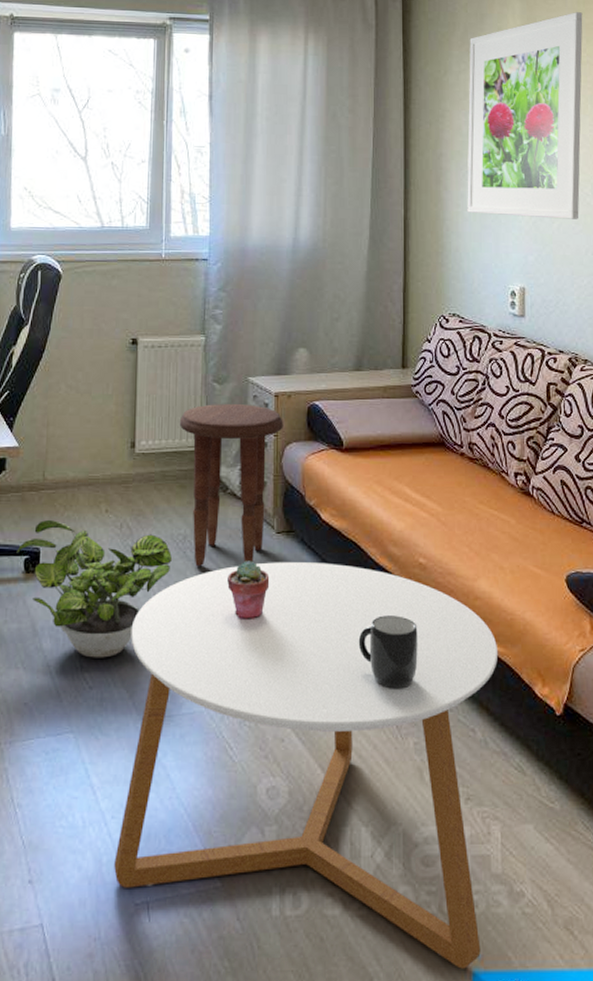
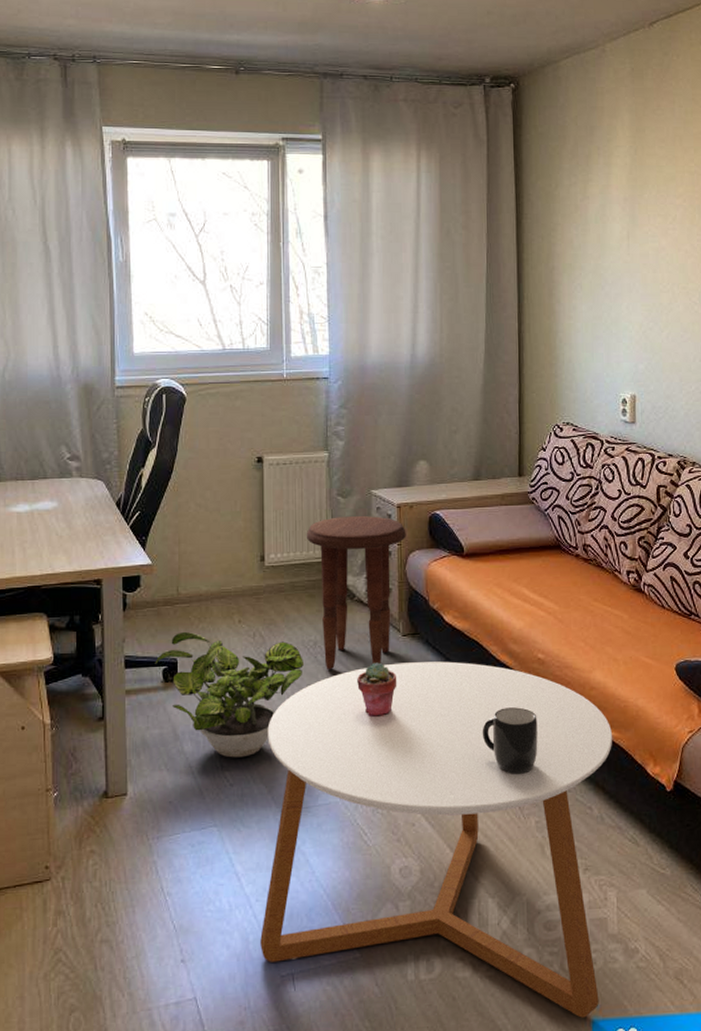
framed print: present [467,12,583,219] -> none [579,122,691,328]

